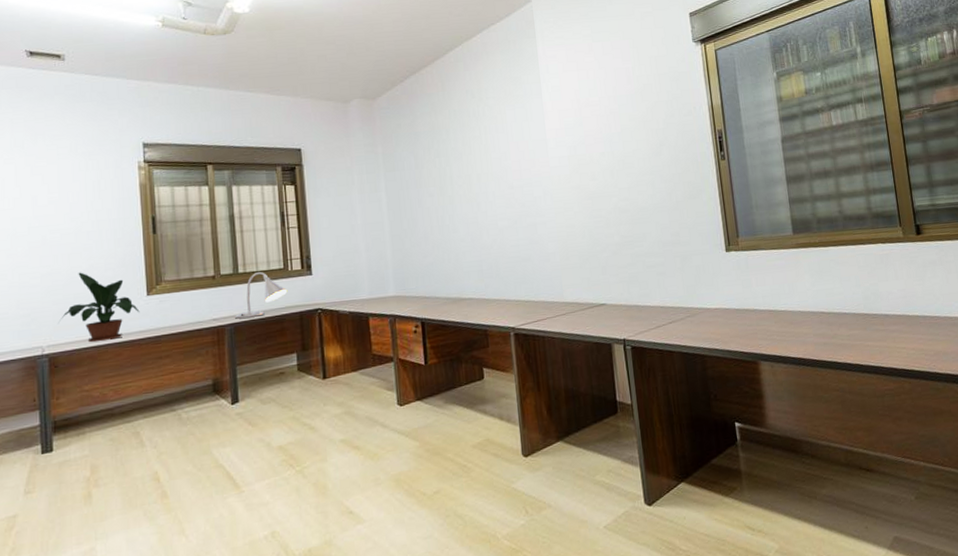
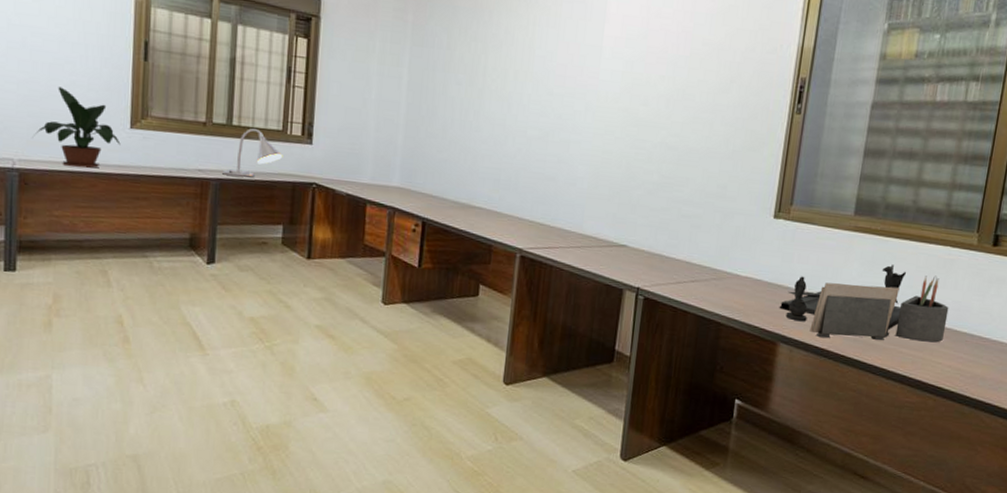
desk organizer: none [751,269,900,349] -> present [779,264,949,342]

